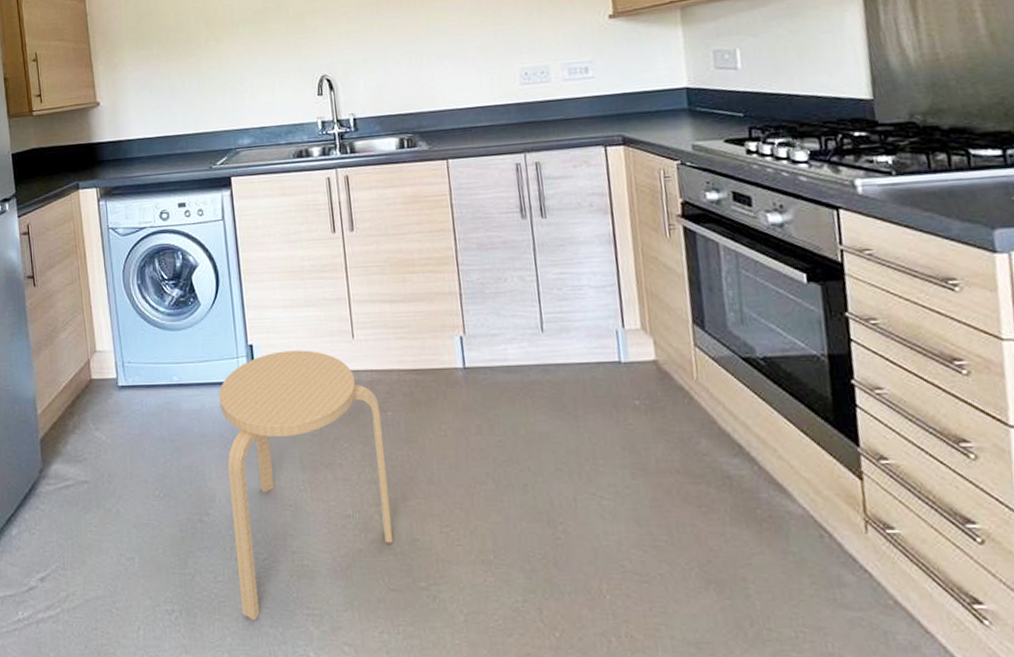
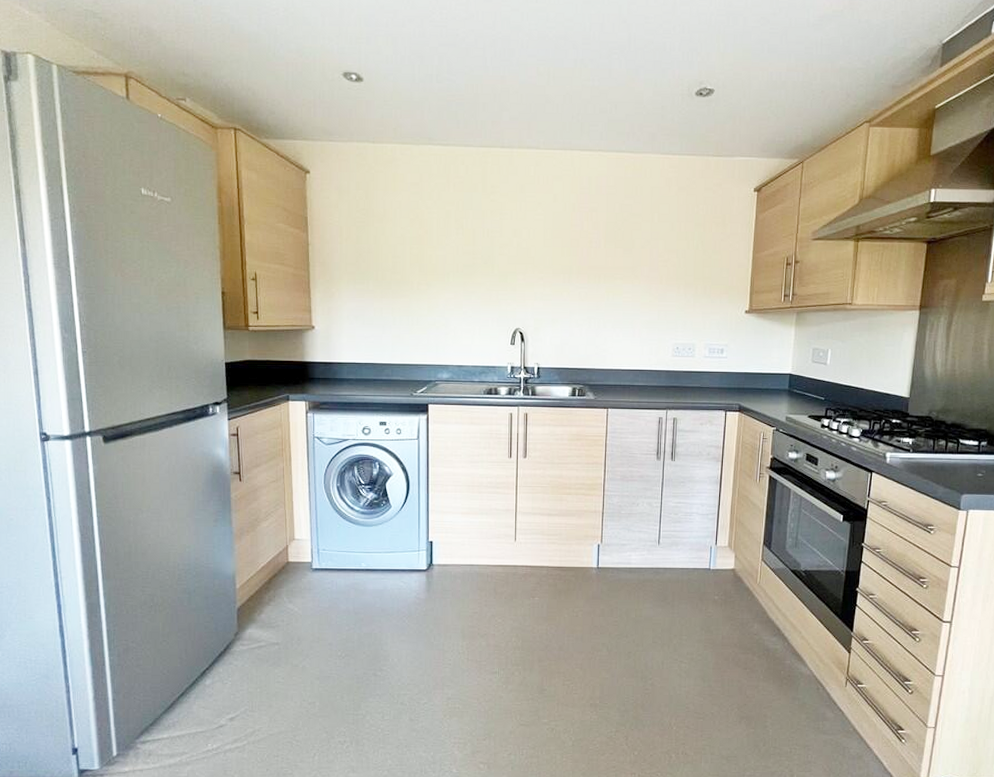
stool: present [219,350,394,621] -> none [400,548,530,748]

